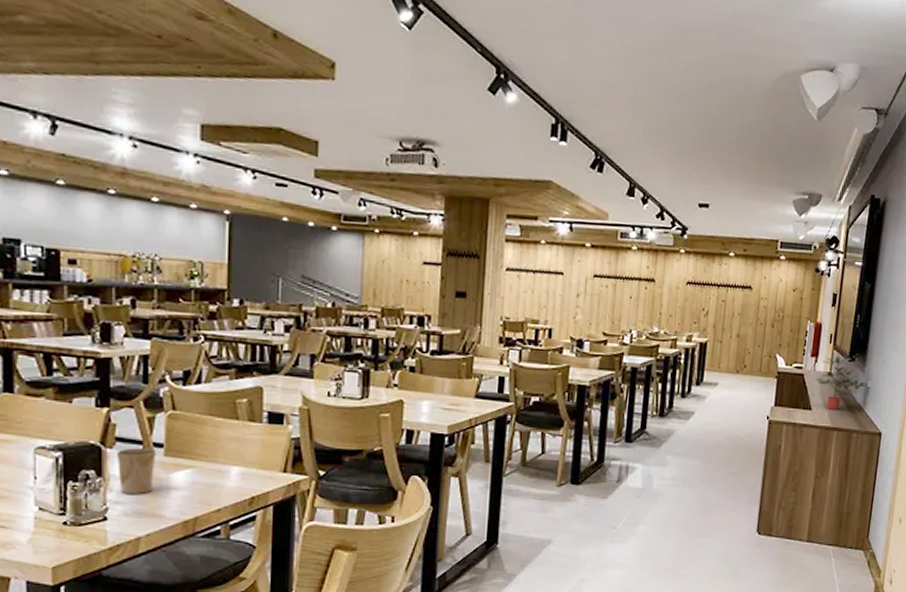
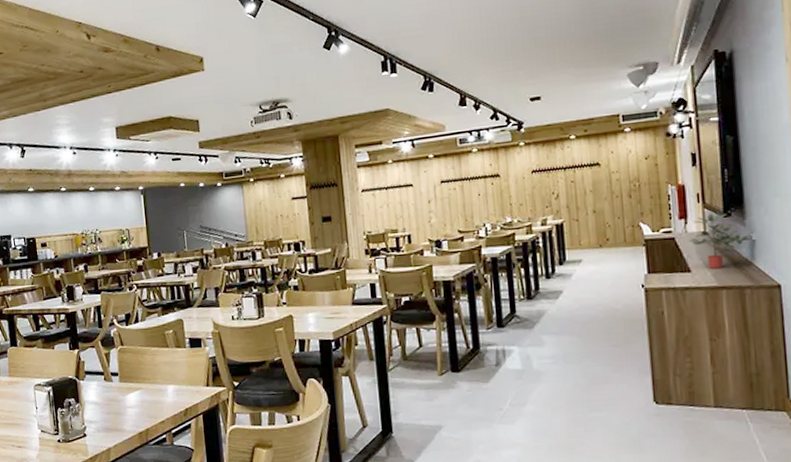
cup: present [117,448,156,495] -> none [88,377,115,415]

